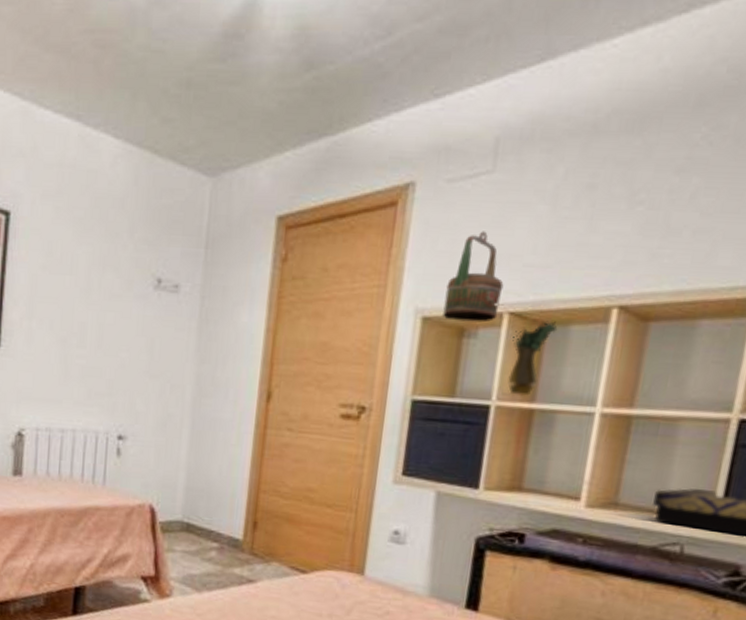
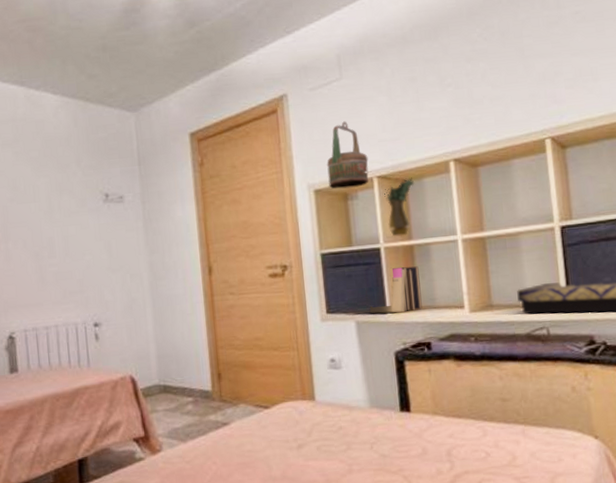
books: none [456,434,534,492] -> present [369,266,422,314]

